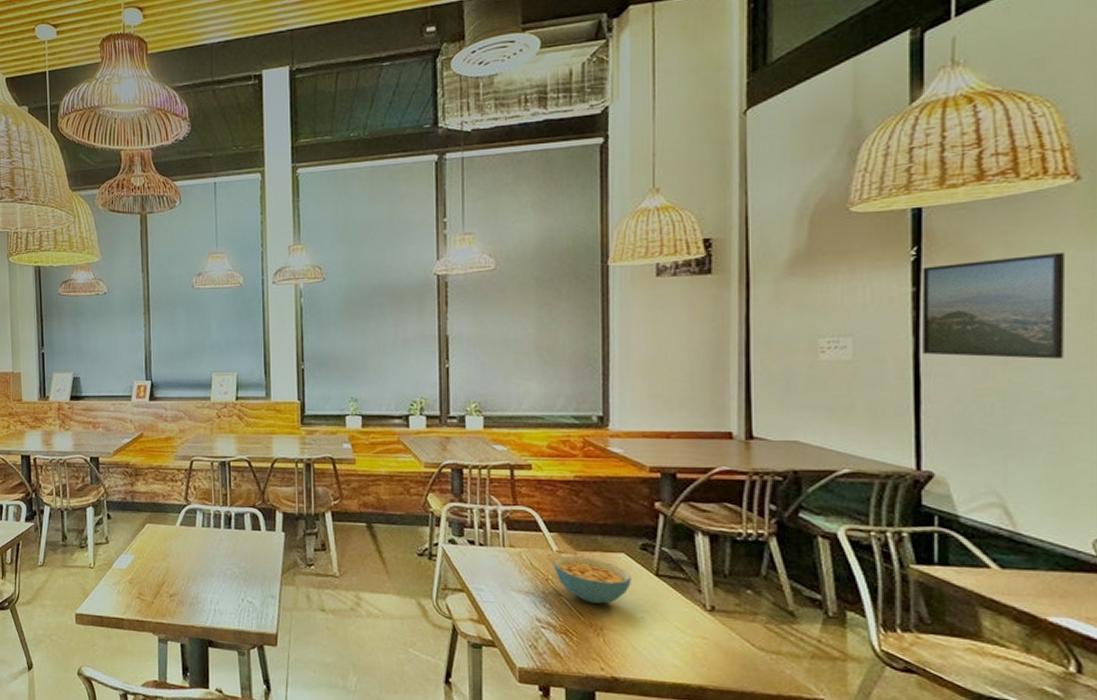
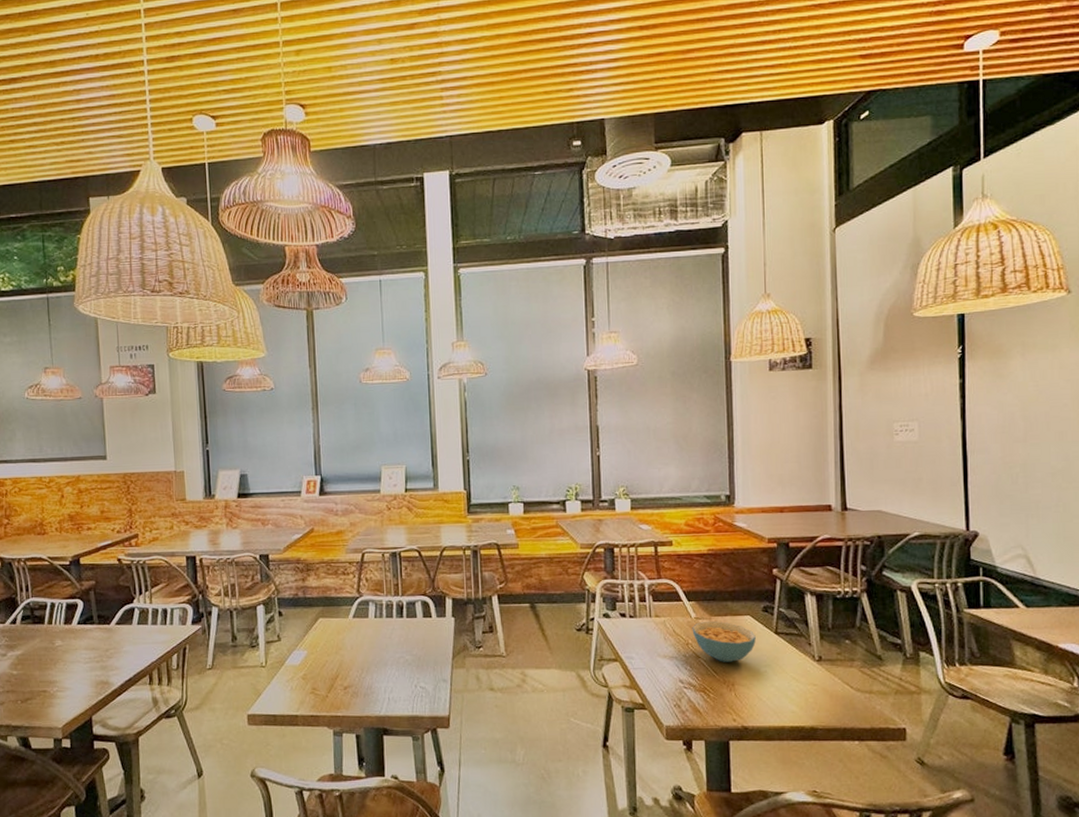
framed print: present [922,253,1064,359] -> none [966,351,1064,437]

